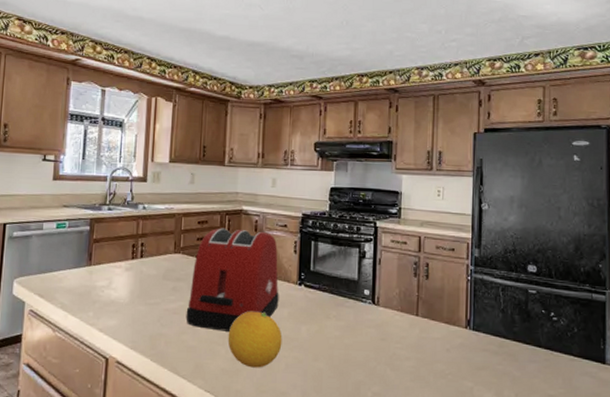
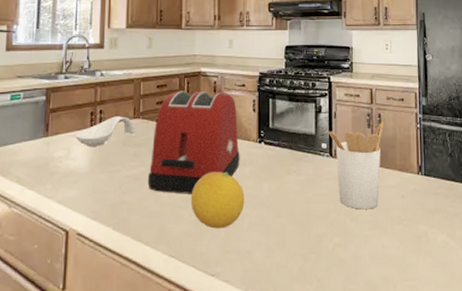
spoon rest: none [117,250,176,278] -> present [75,116,136,146]
utensil holder: none [371,271,432,361] -> present [328,122,384,210]

